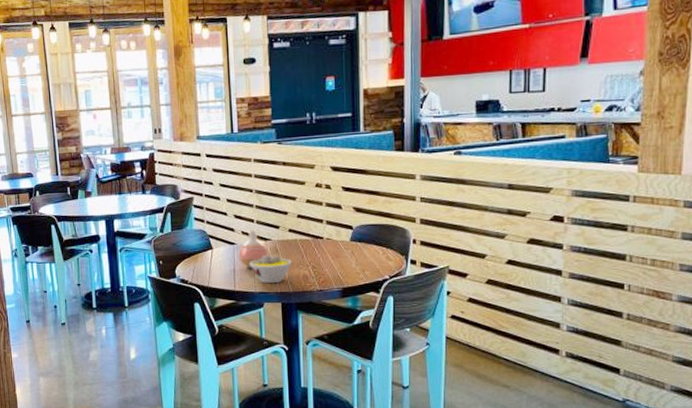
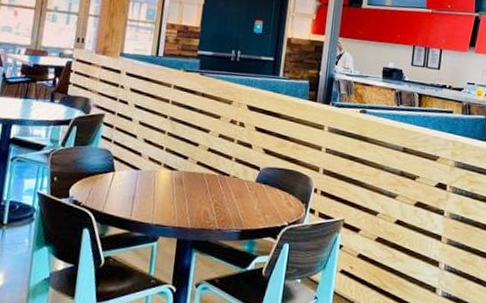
vase: present [238,230,269,269] -> none [140,157,173,198]
bowl: present [250,255,292,284] -> none [151,185,195,217]

